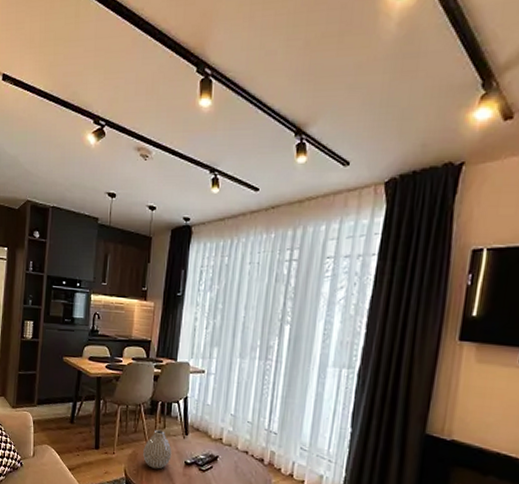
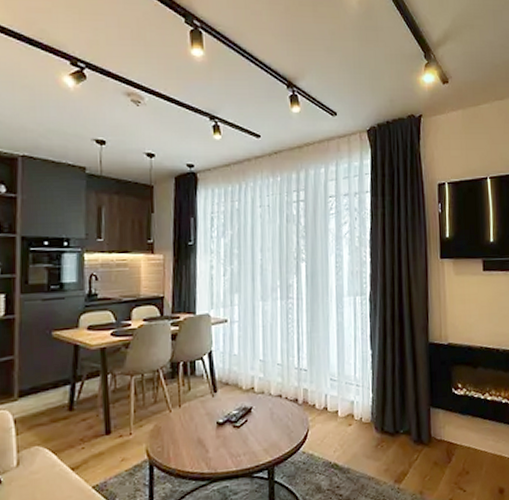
vase: present [143,429,172,469] -> none [167,393,201,440]

